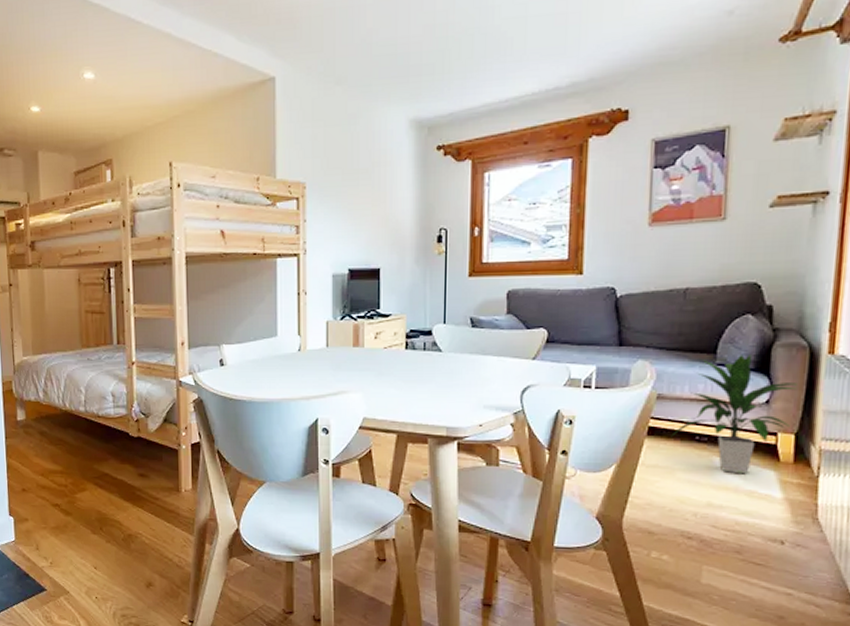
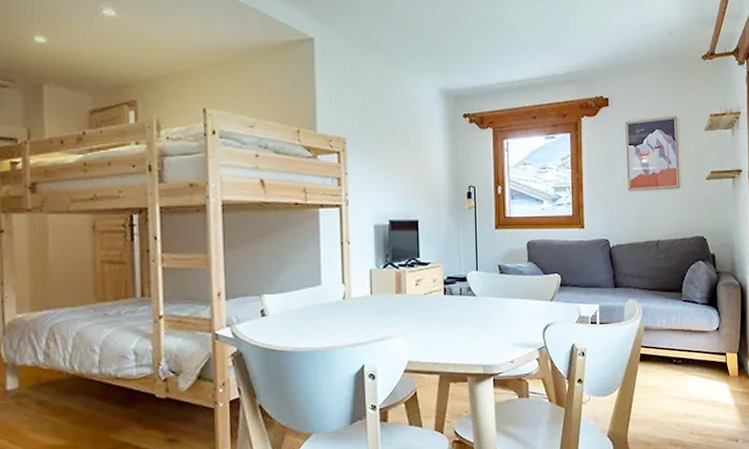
indoor plant: present [671,353,797,474] -> none [656,291,735,388]

